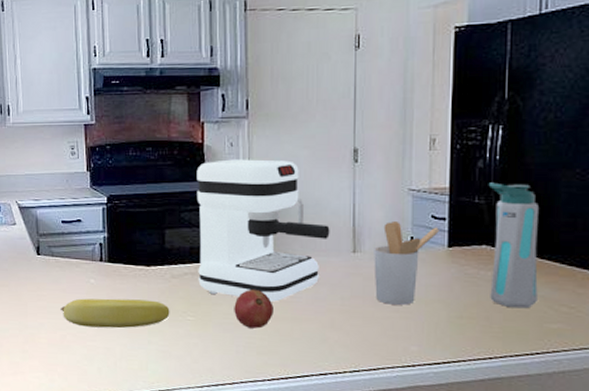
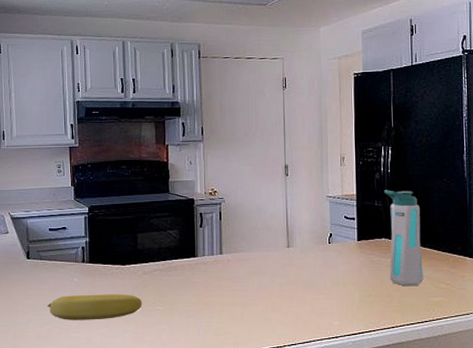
coffee maker: present [196,159,330,302] -> none [163,174,269,291]
fruit: present [234,290,273,329] -> none [195,281,227,314]
utensil holder: present [374,220,439,305] -> none [303,221,350,288]

